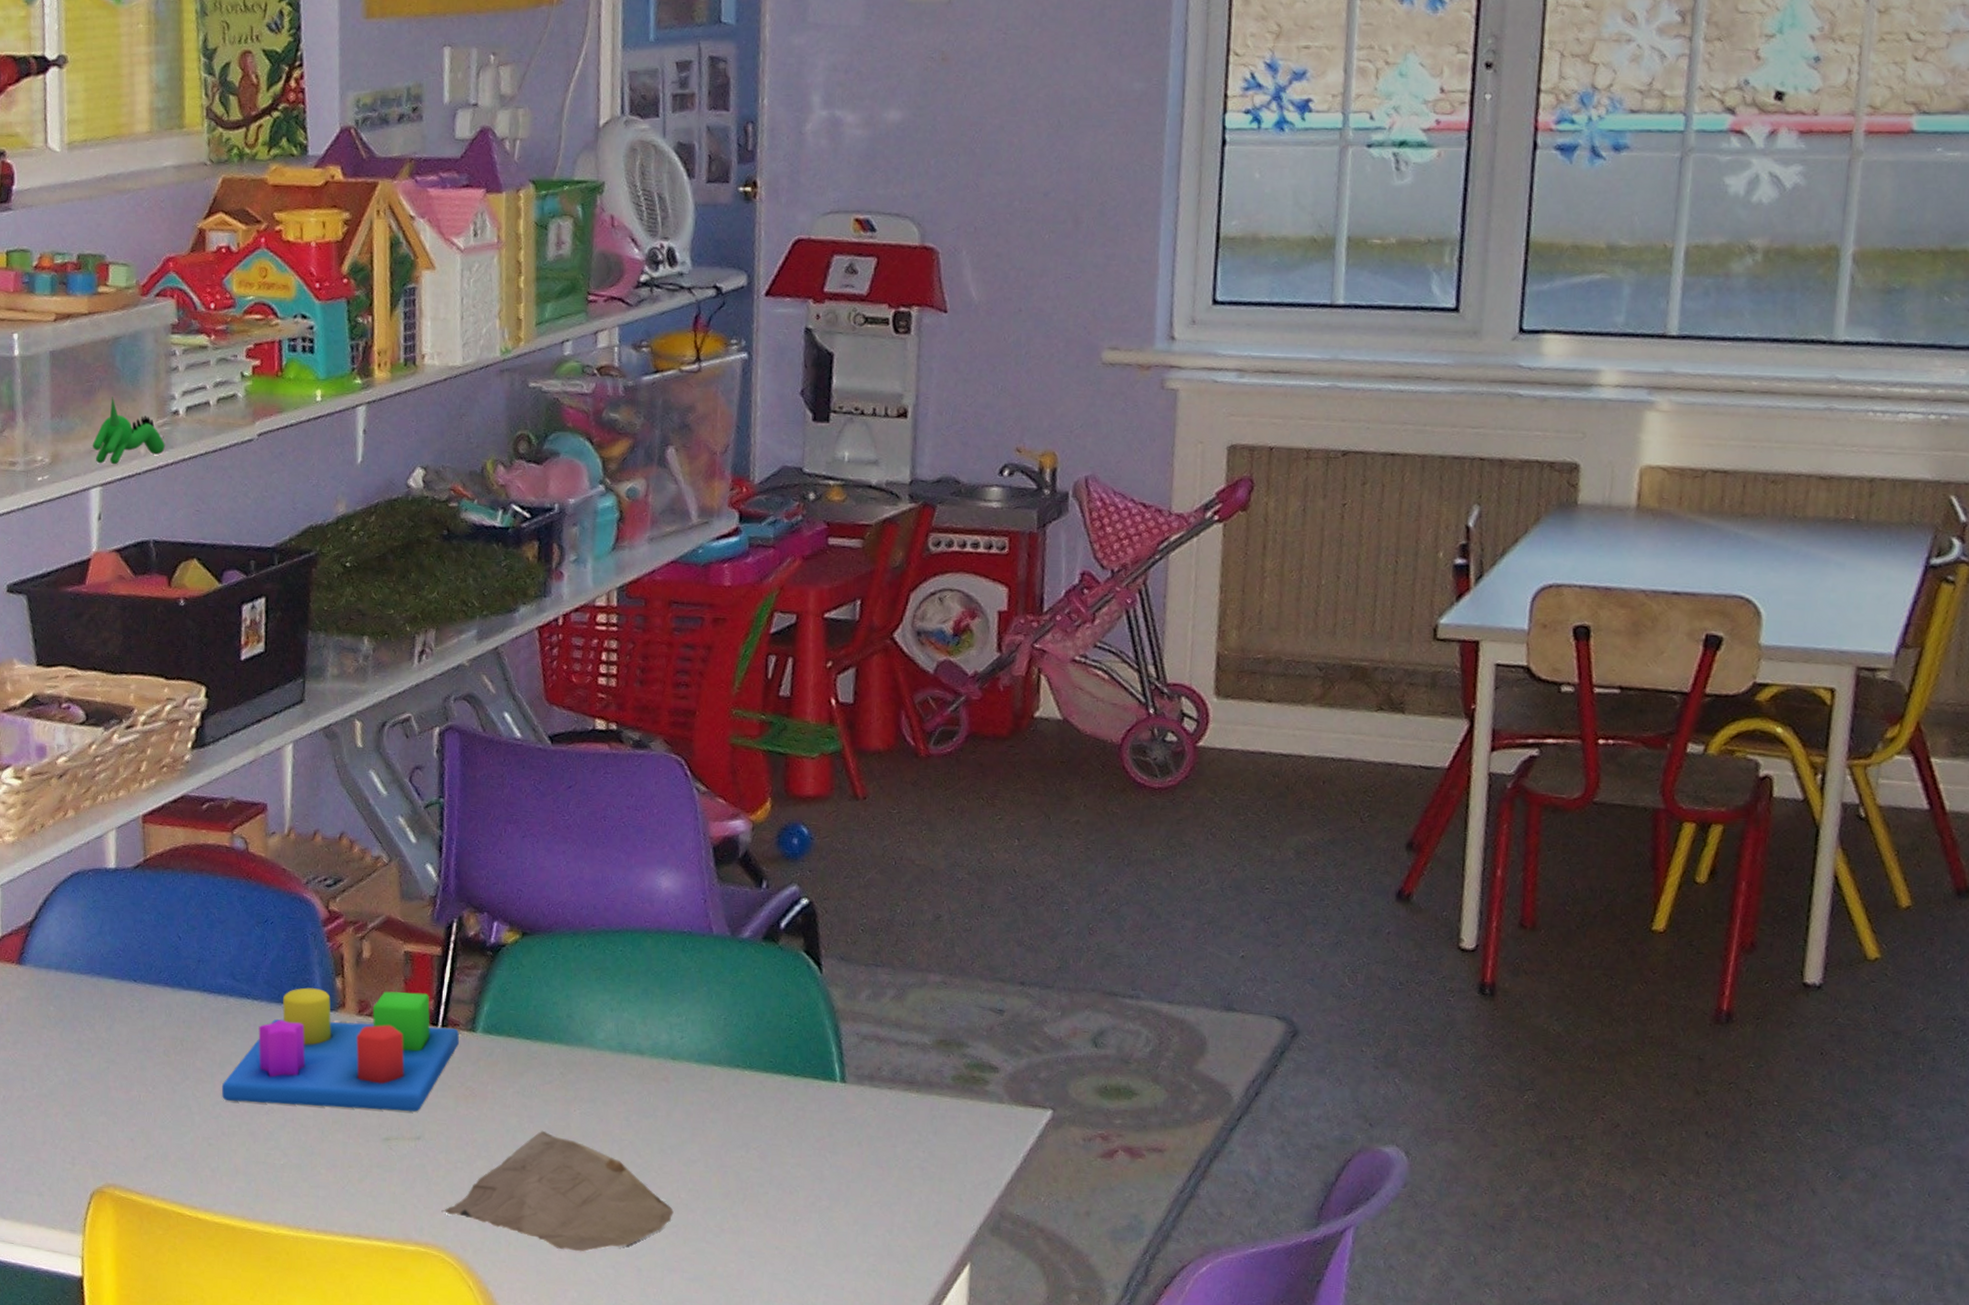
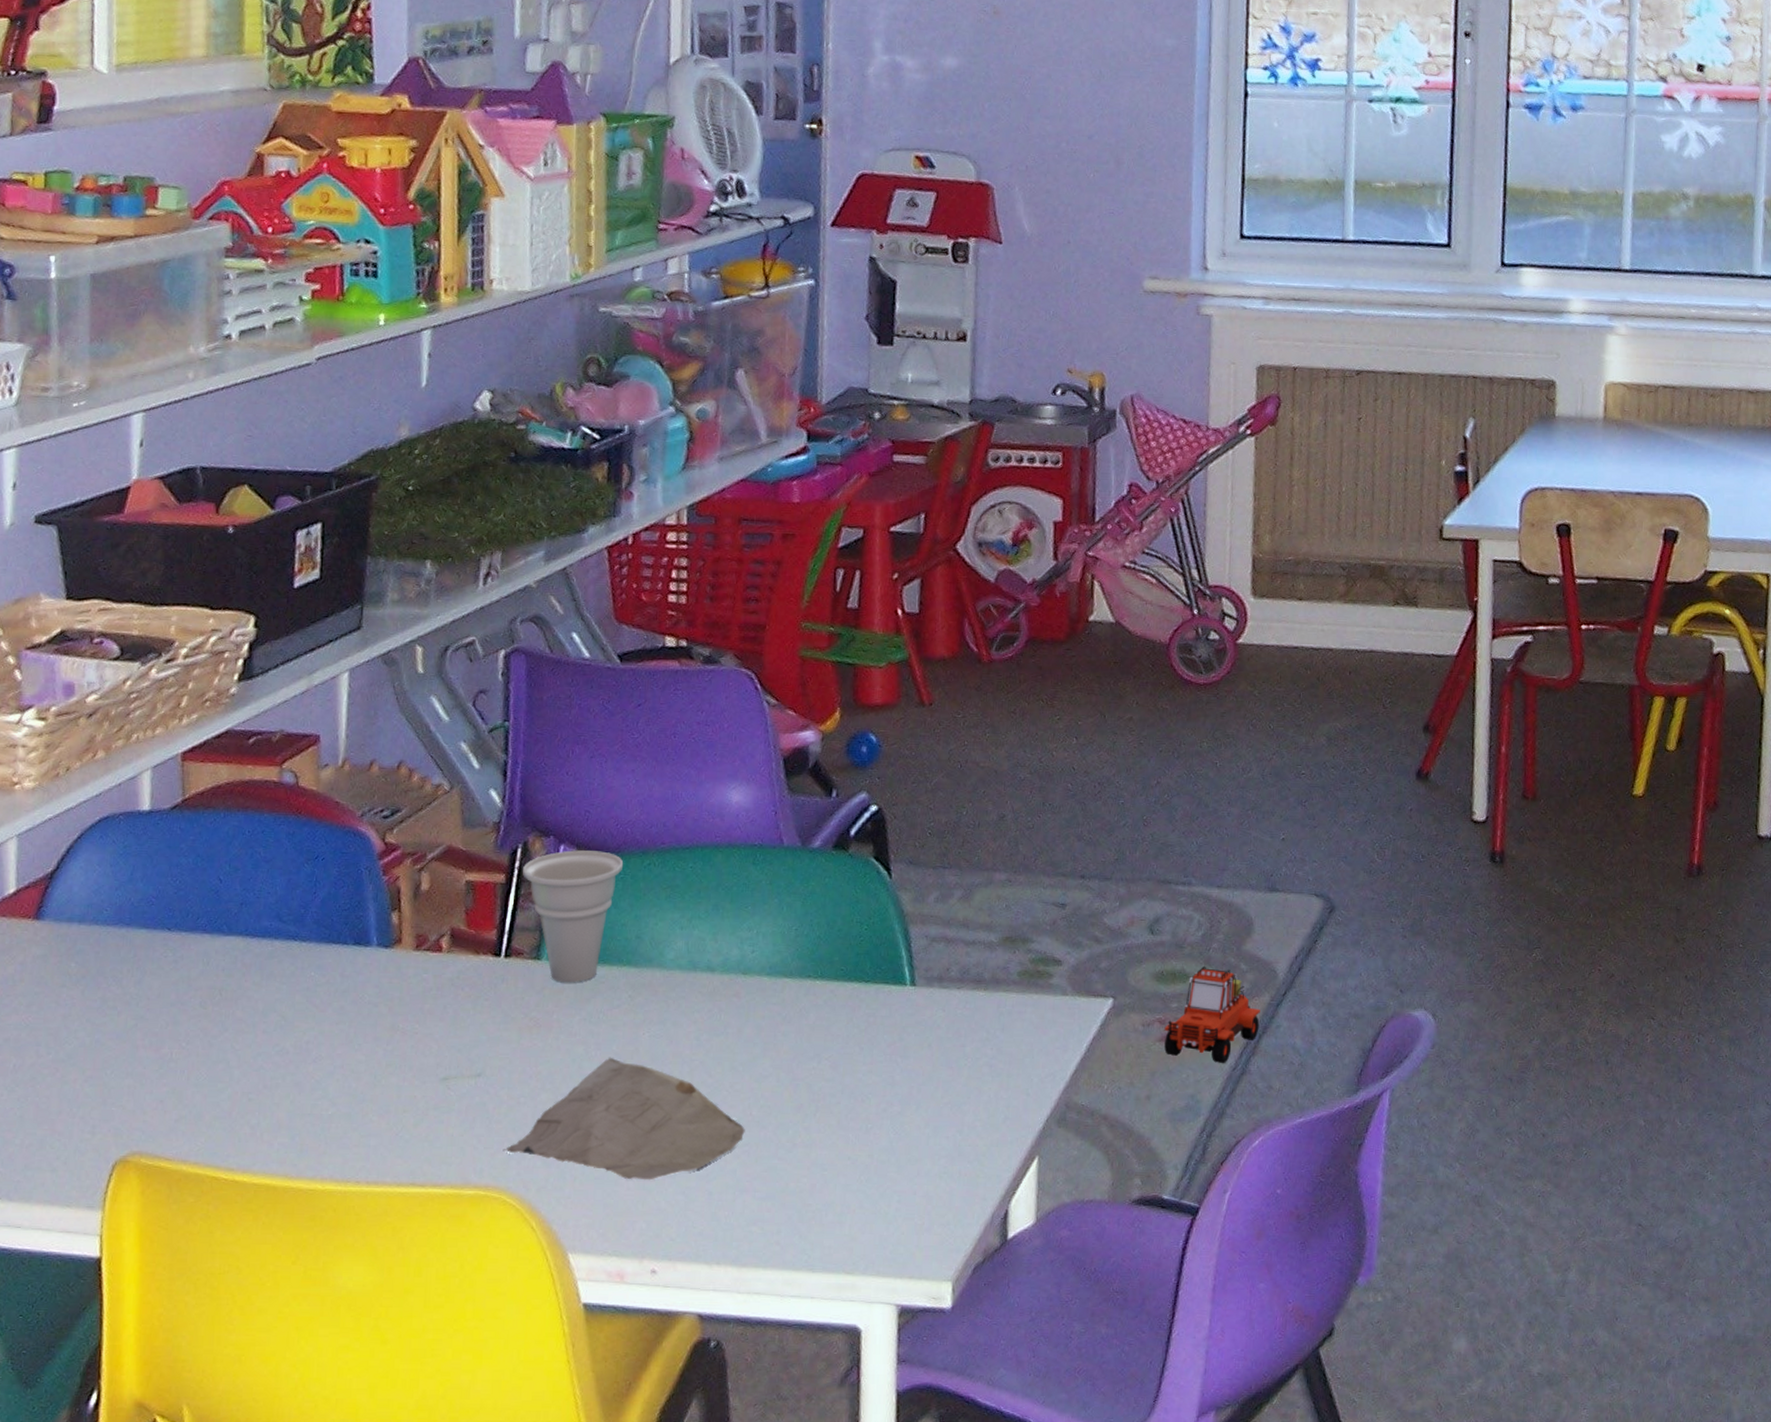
toy dinosaur: present [92,397,165,465] -> none [135,320,216,390]
toy blocks: present [221,987,459,1112] -> none [264,923,523,1051]
cup: none [458,927,555,1056] -> present [523,850,624,983]
toy truck: none [1106,1083,1212,1186] -> present [1164,965,1260,1064]

